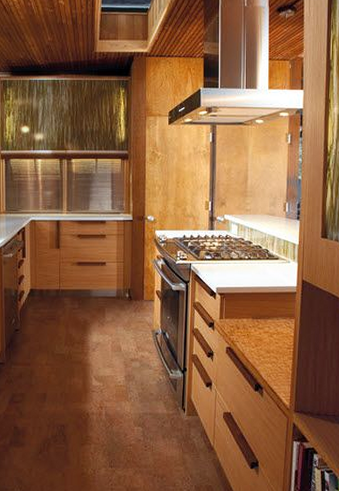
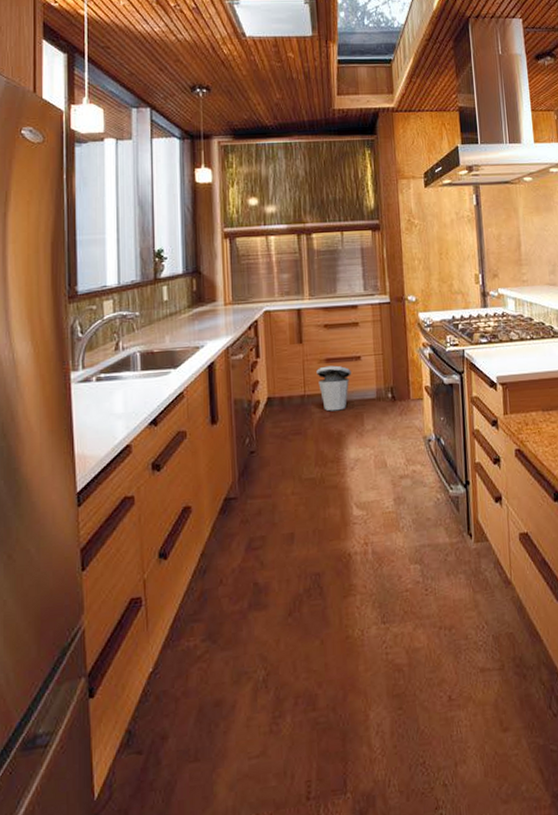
trash can: none [70,268,97,304] -> present [316,365,351,411]

